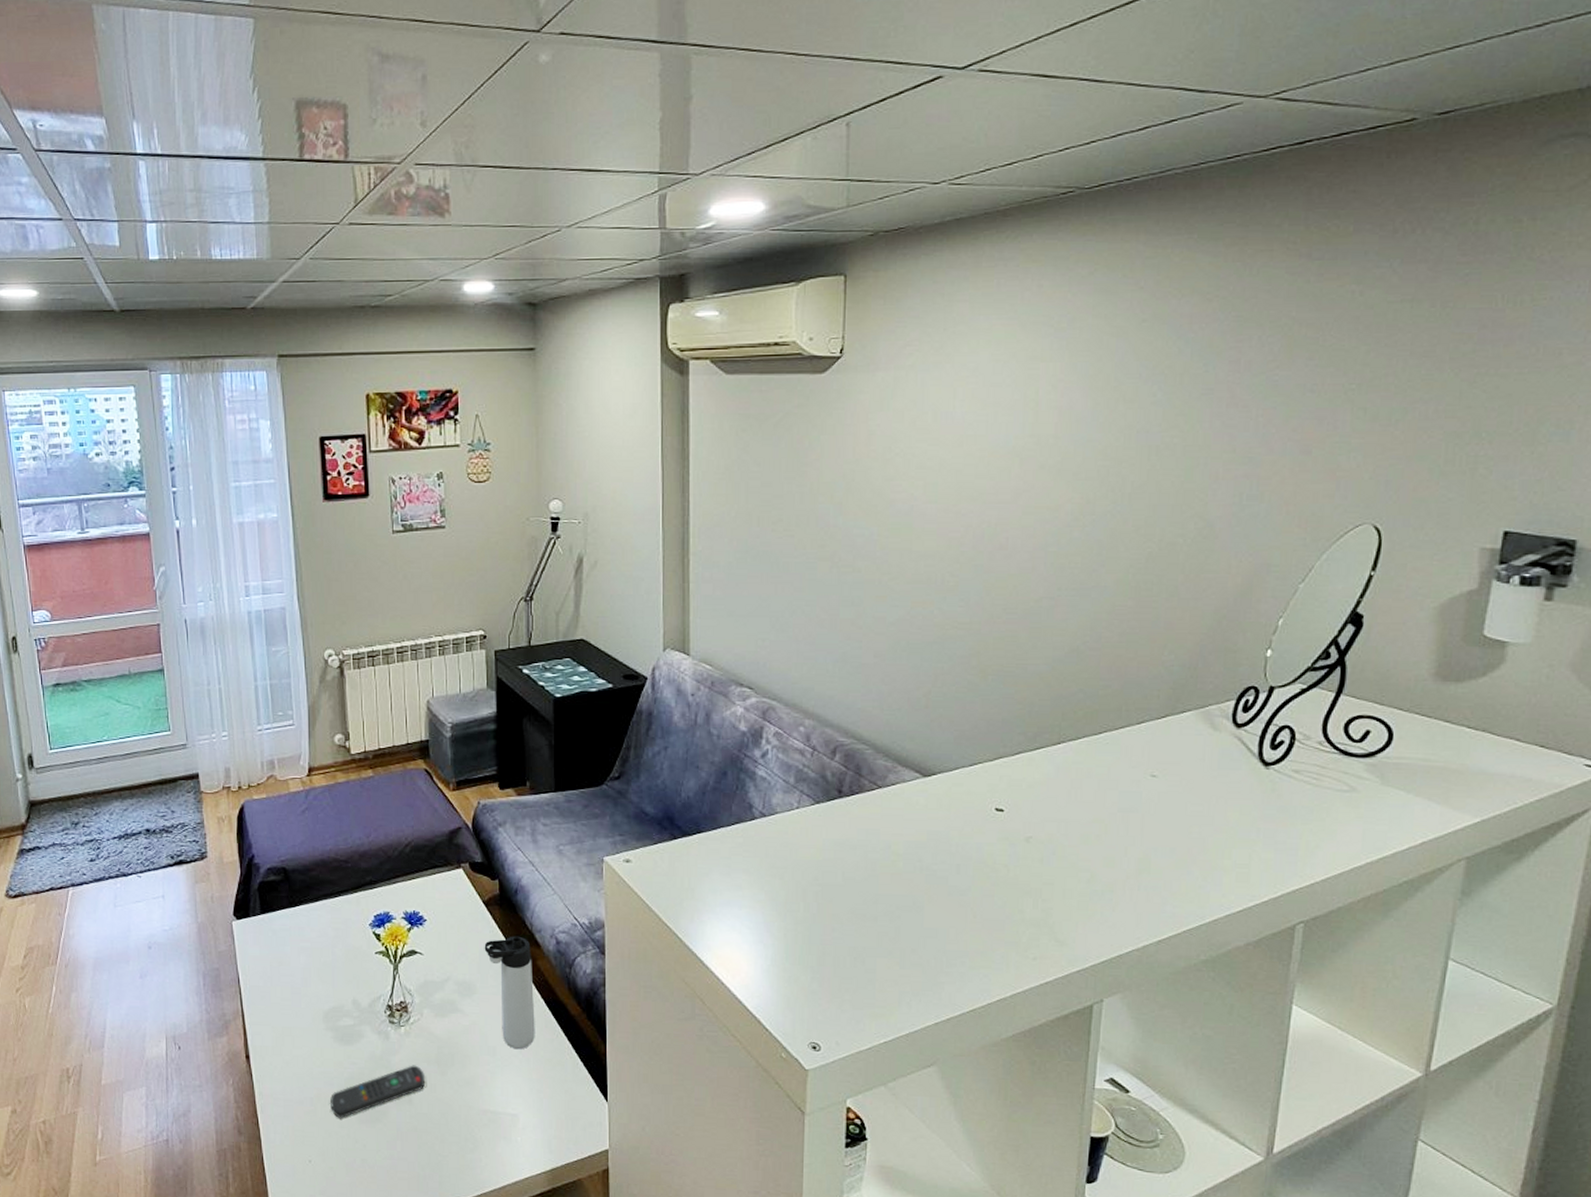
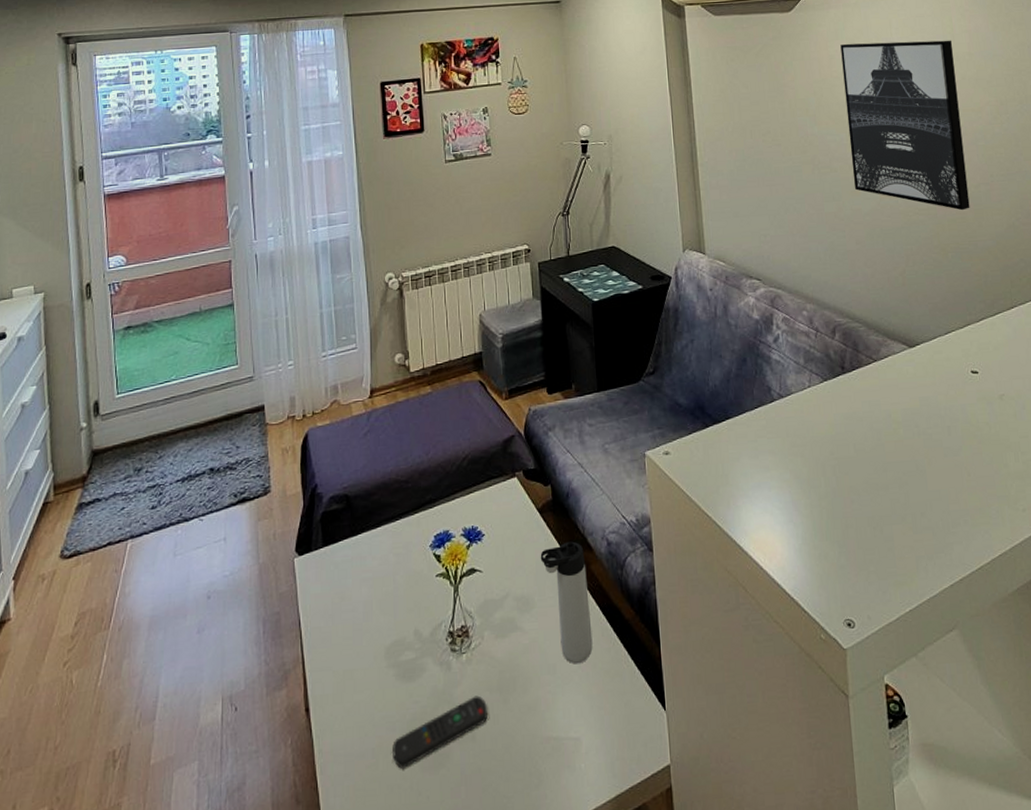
wall art: none [880,416,1033,628] -> present [840,40,970,211]

